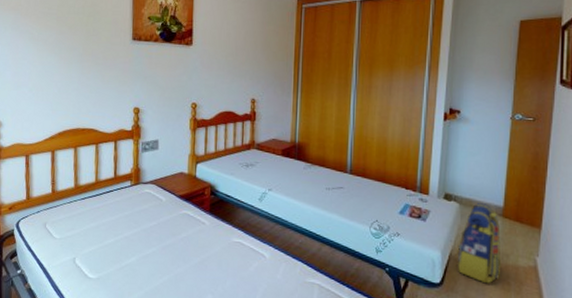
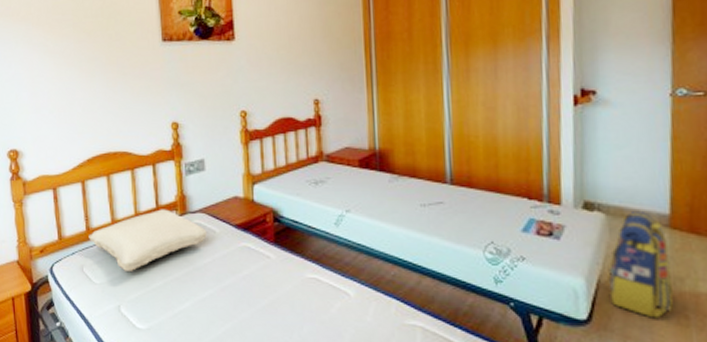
pillow: none [53,179,155,229] -> present [88,209,207,271]

